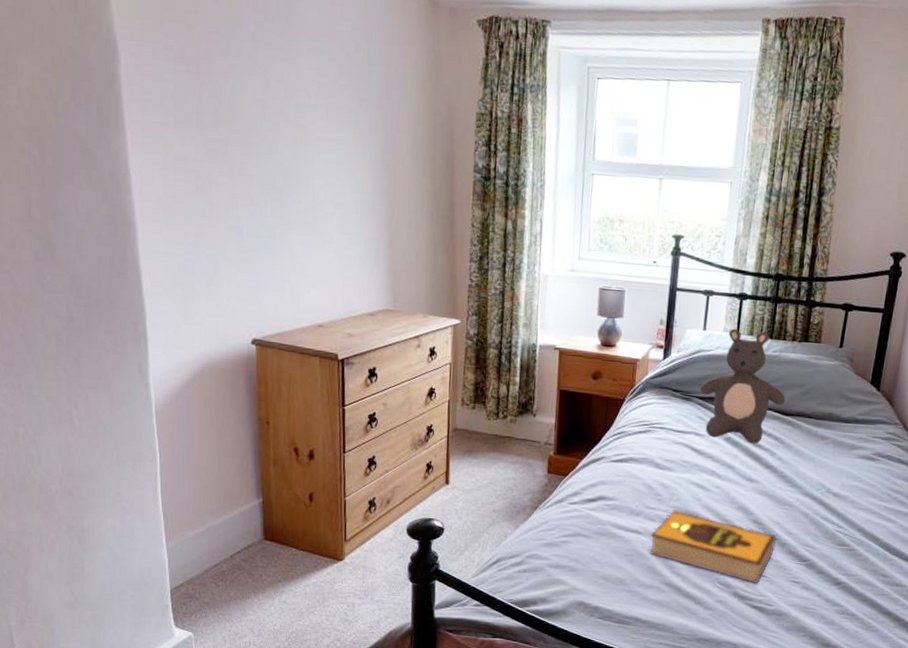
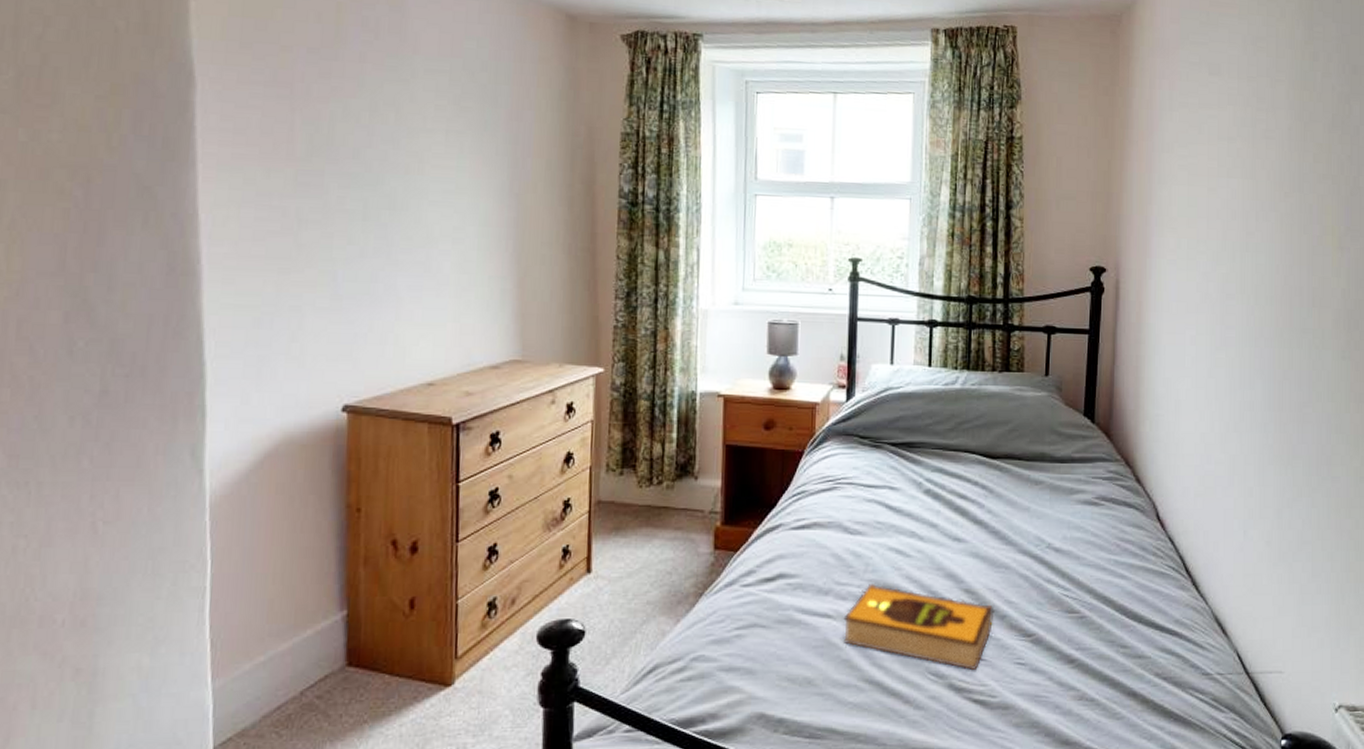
teddy bear: present [699,328,786,444] -> none [890,360,991,495]

